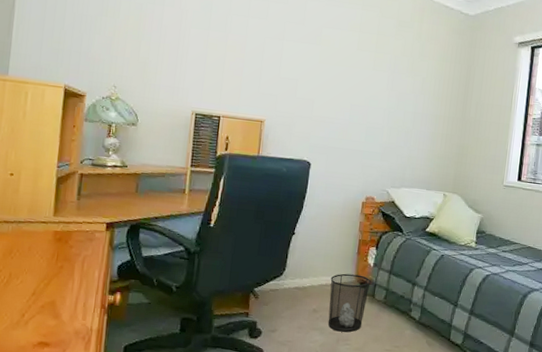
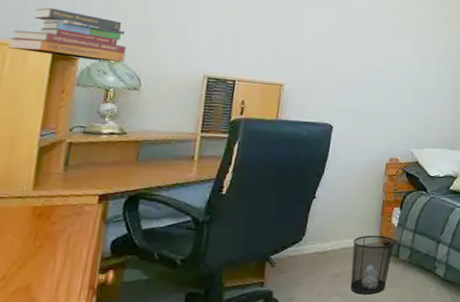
books: none [29,47,125,99] -> present [8,7,126,63]

